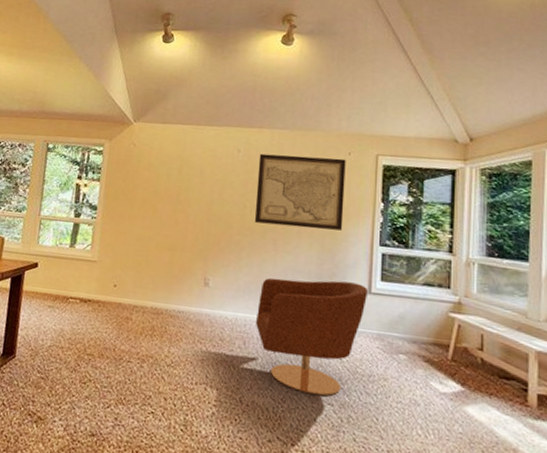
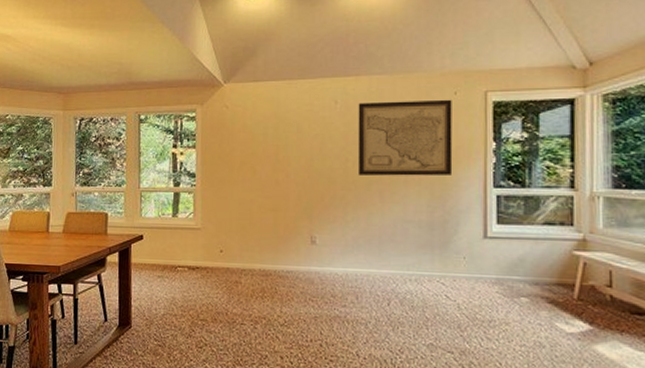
armchair: present [256,278,367,396] -> none [368,228,483,345]

